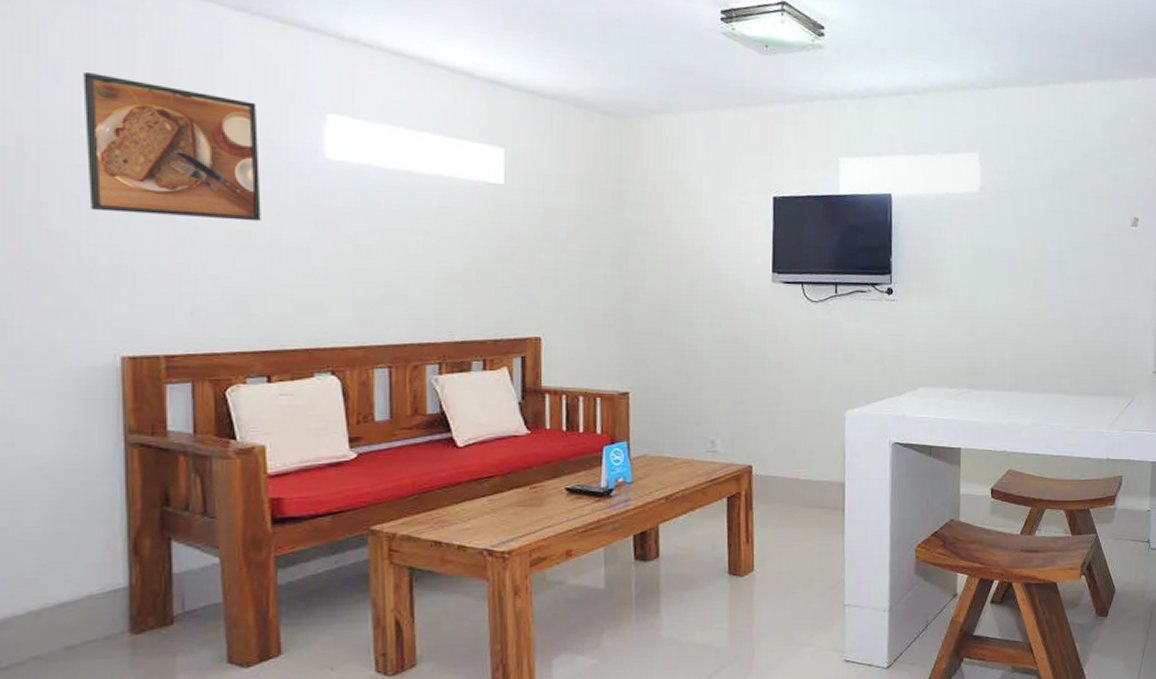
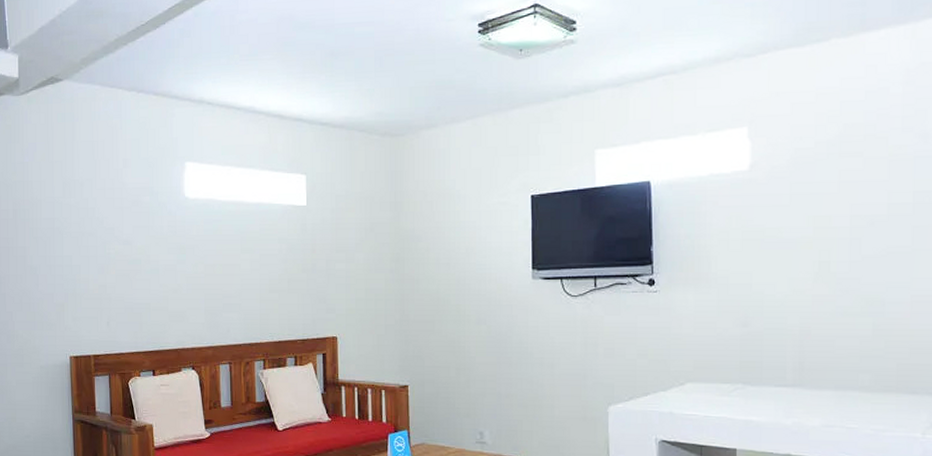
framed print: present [83,72,261,222] -> none [46,151,147,251]

